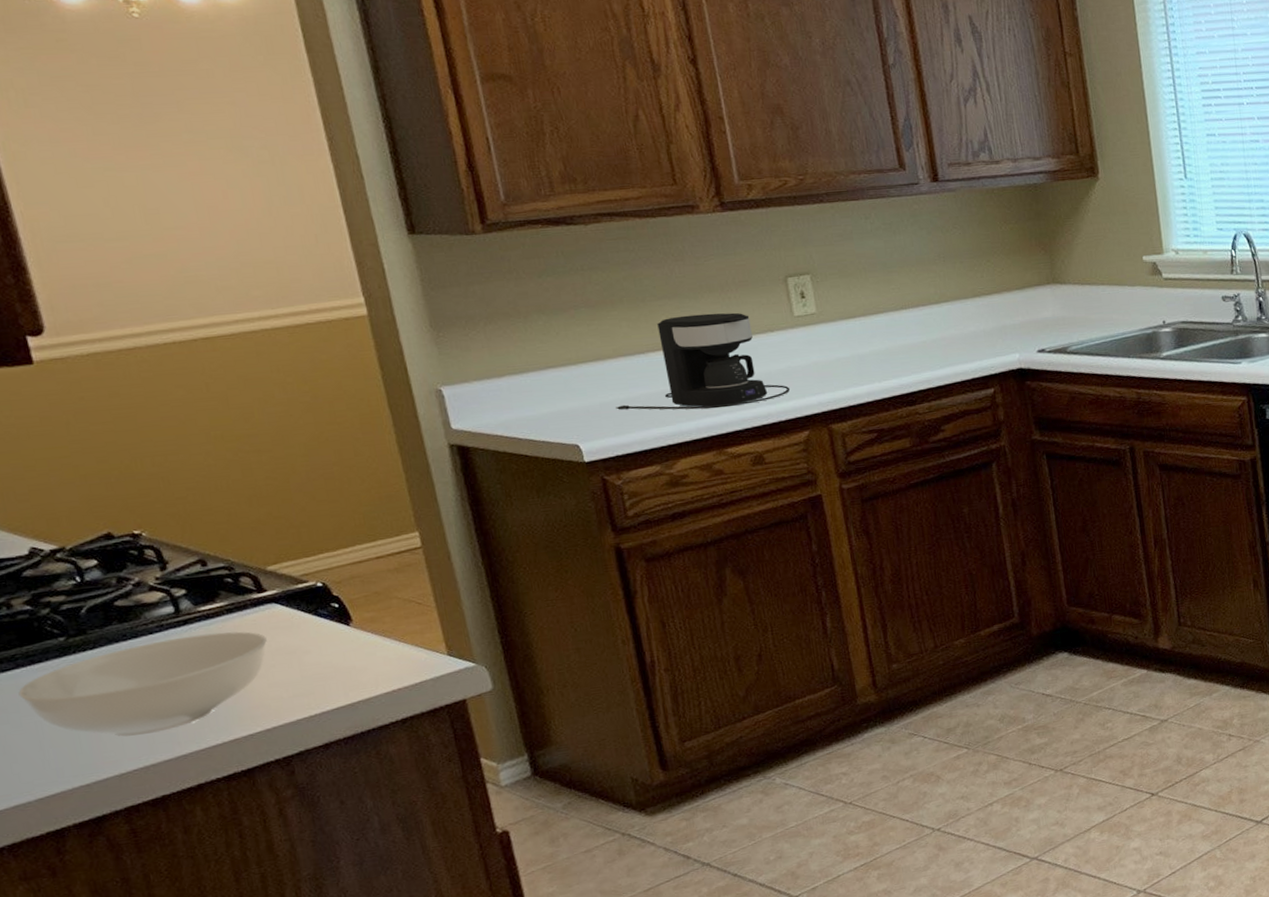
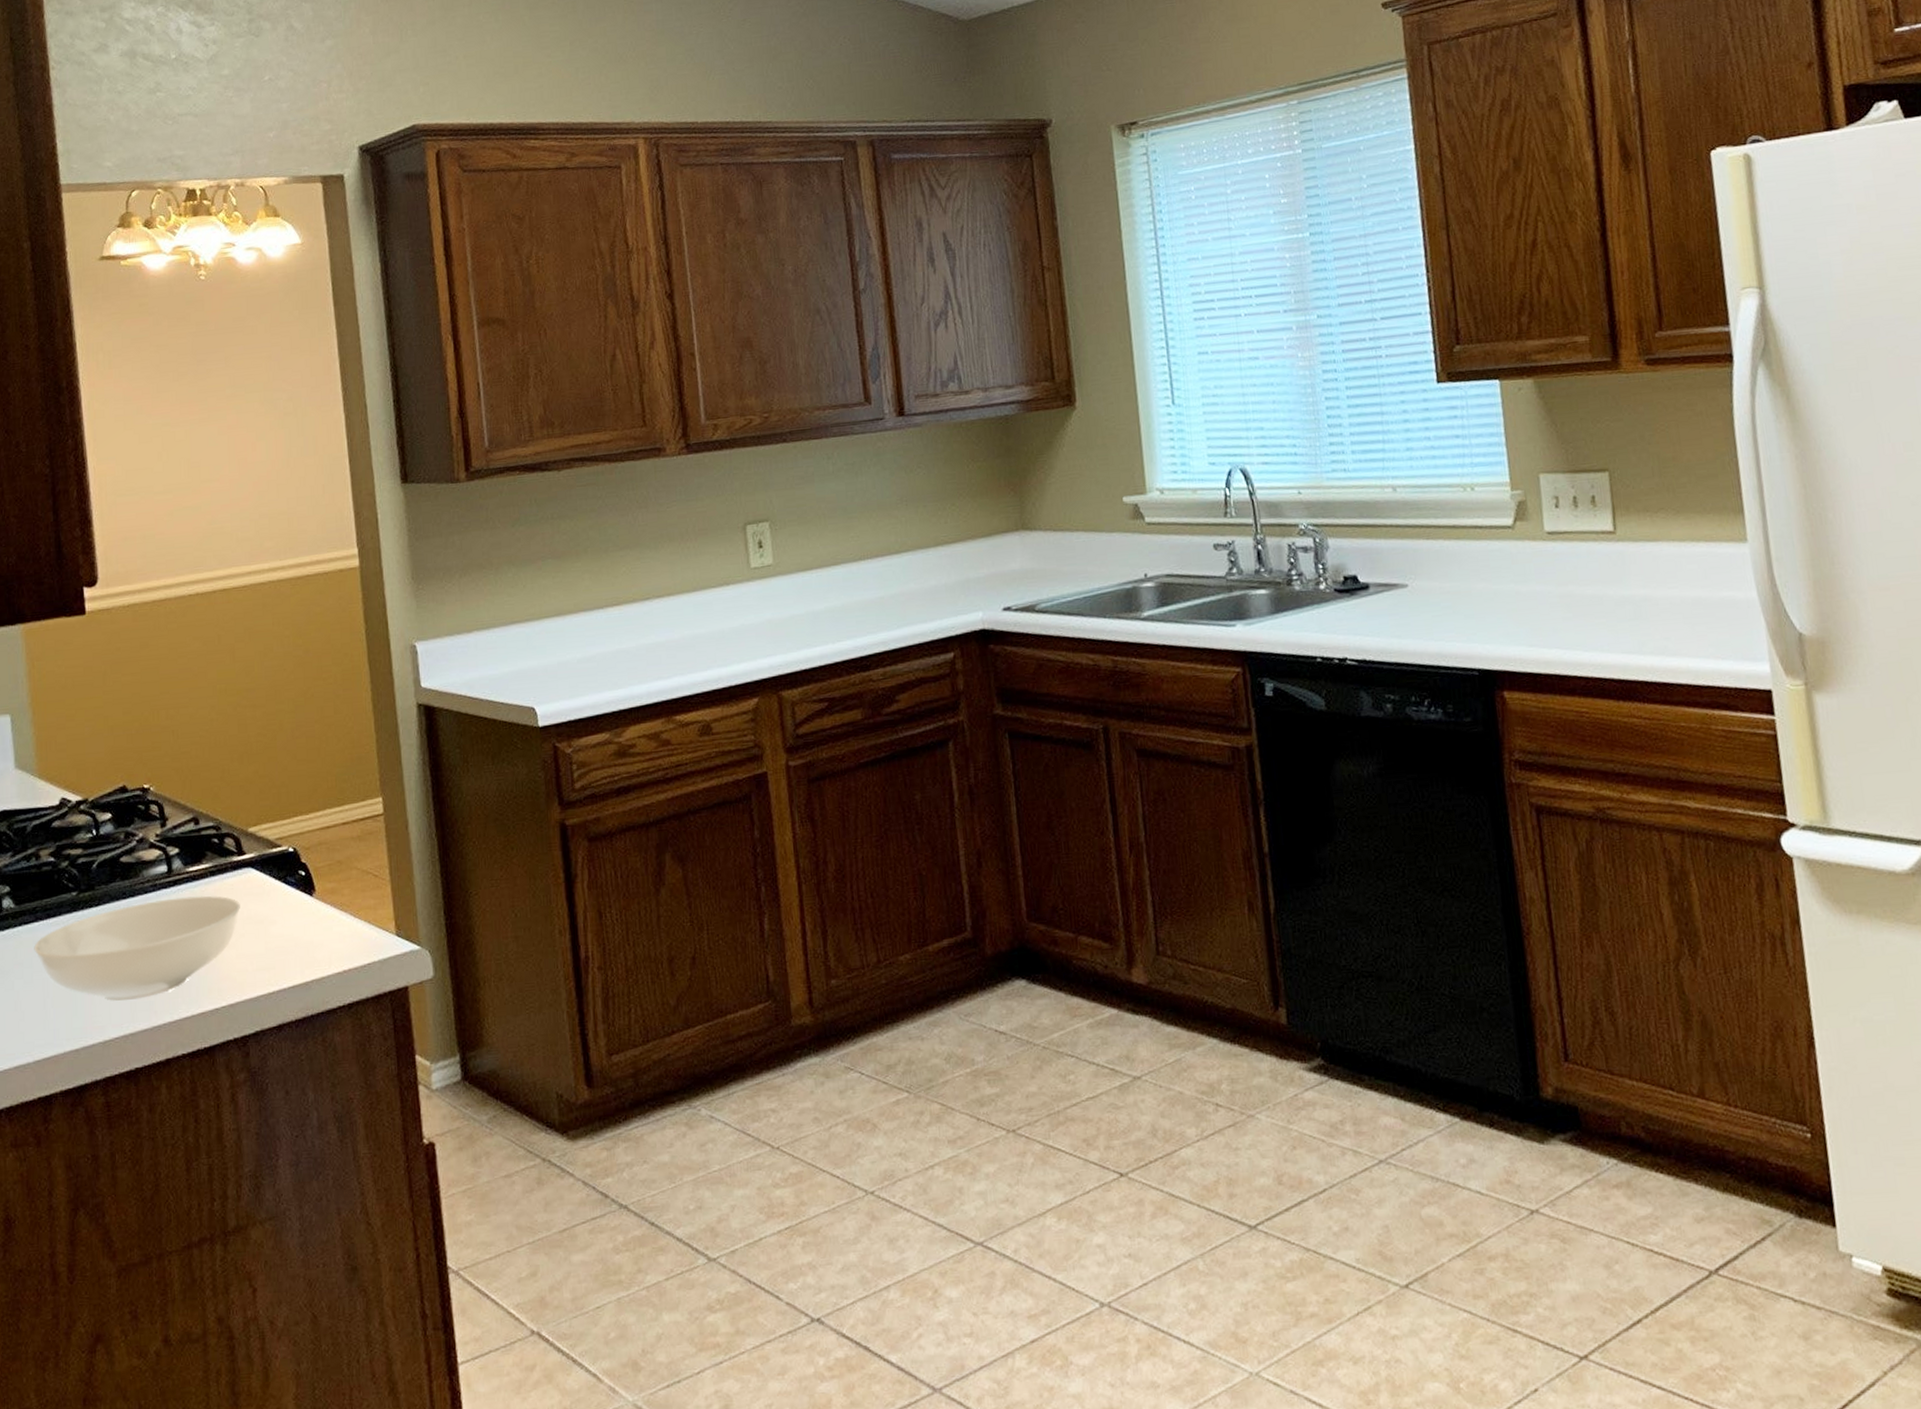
coffee maker: present [616,312,791,410] -> none [572,564,742,671]

